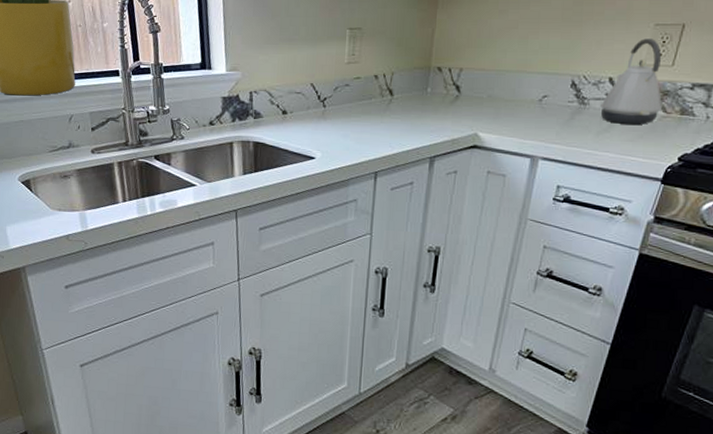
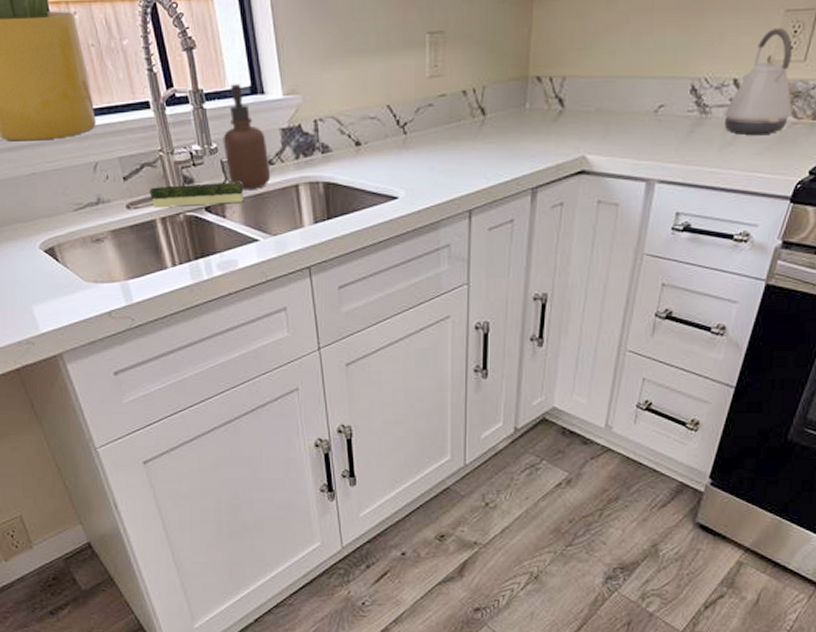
sponge: none [111,137,187,154] -> present [149,182,244,208]
soap dispenser: none [174,60,211,144] -> present [223,84,271,189]

